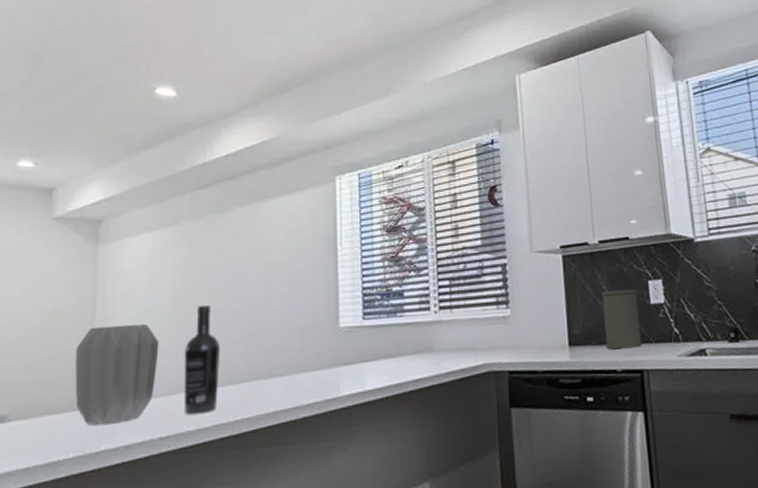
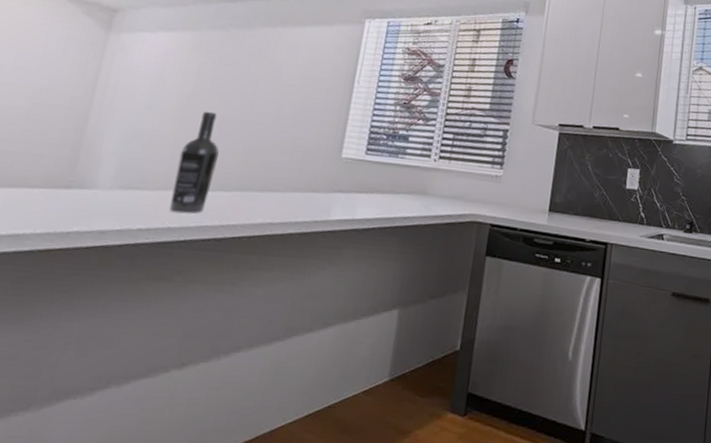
vase: present [75,324,159,427] -> none [54,111,157,209]
canister: present [601,288,642,350] -> none [581,169,617,224]

